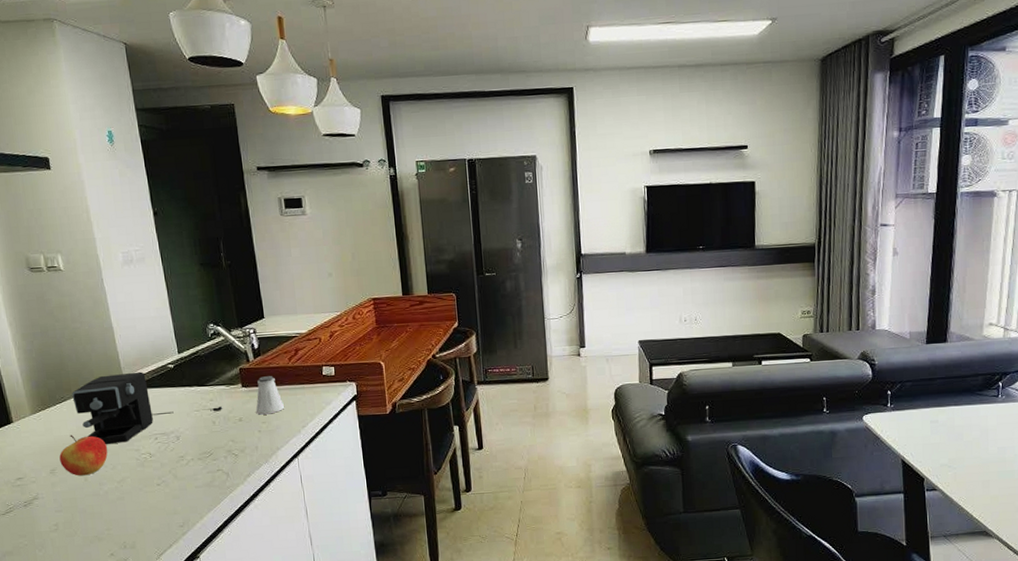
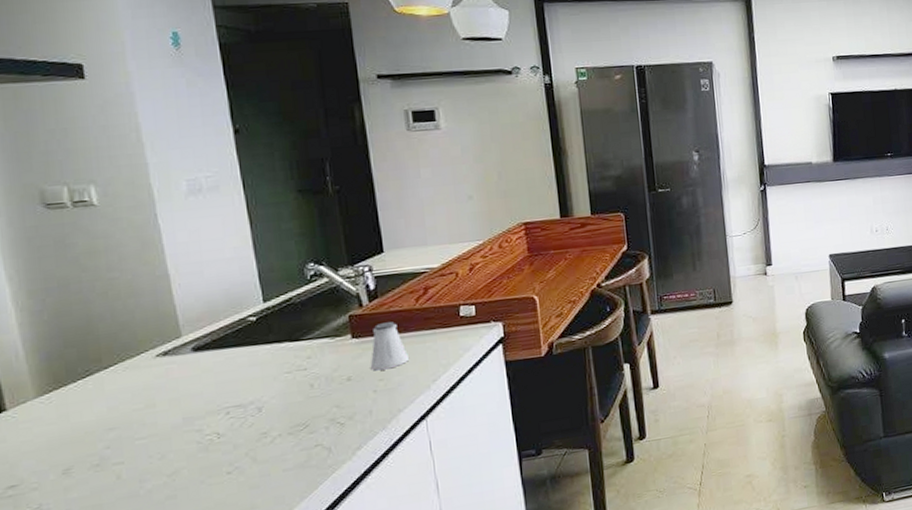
apple: present [59,434,108,476] -> none [78,417,154,474]
coffee maker: present [72,371,223,445] -> none [102,328,325,429]

